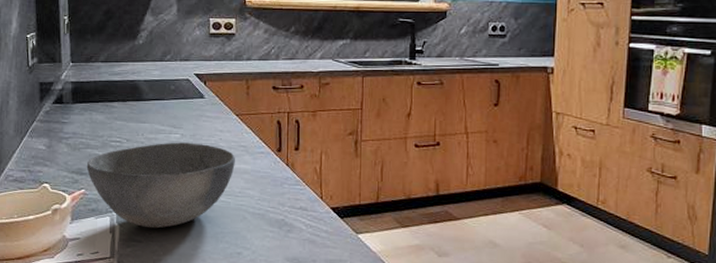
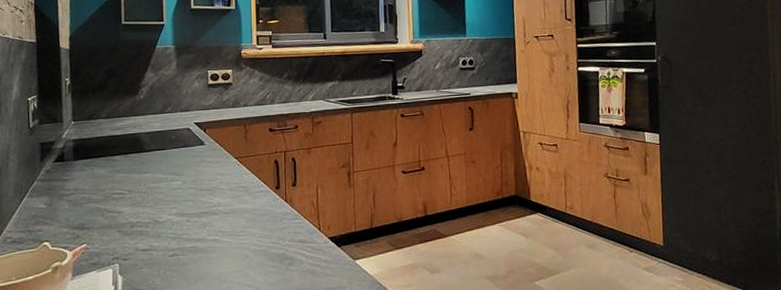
bowl: present [86,142,235,229] -> none [88,188,236,276]

